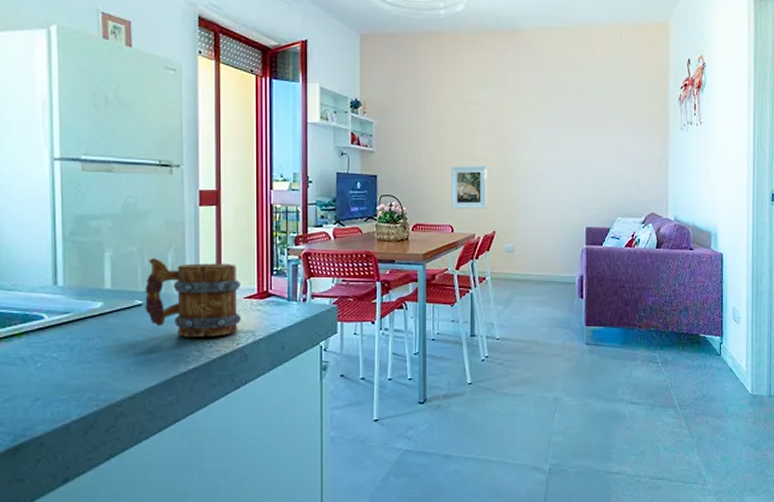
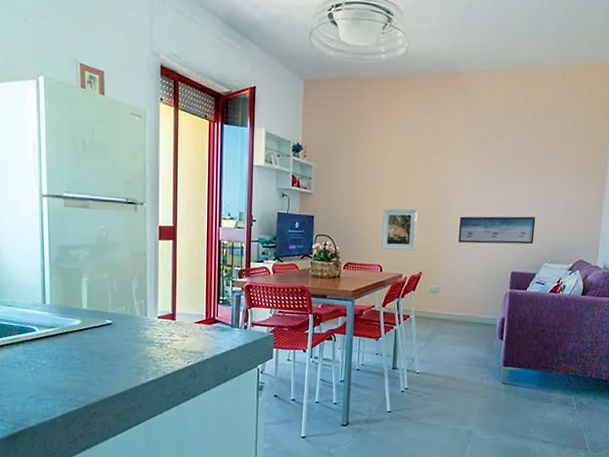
mug: present [145,258,242,337] -> none [114,284,192,355]
wall art: none [530,171,606,200] -> present [458,216,536,245]

